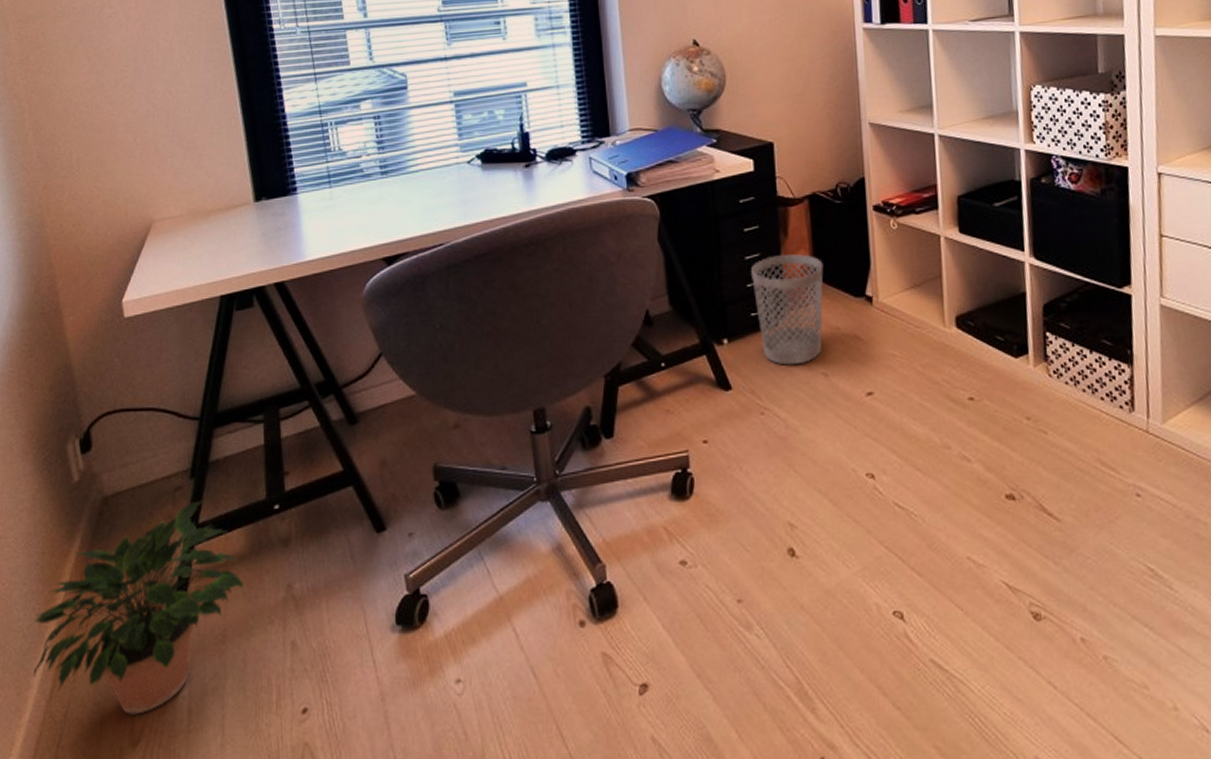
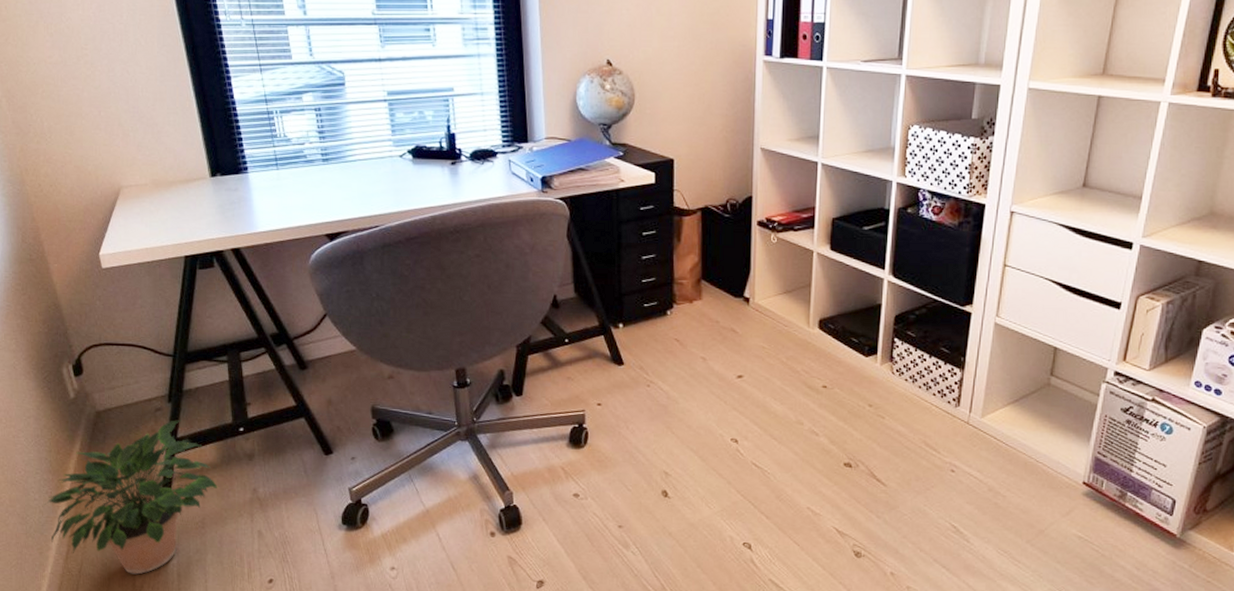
wastebasket: present [751,254,824,365] -> none [647,257,710,349]

